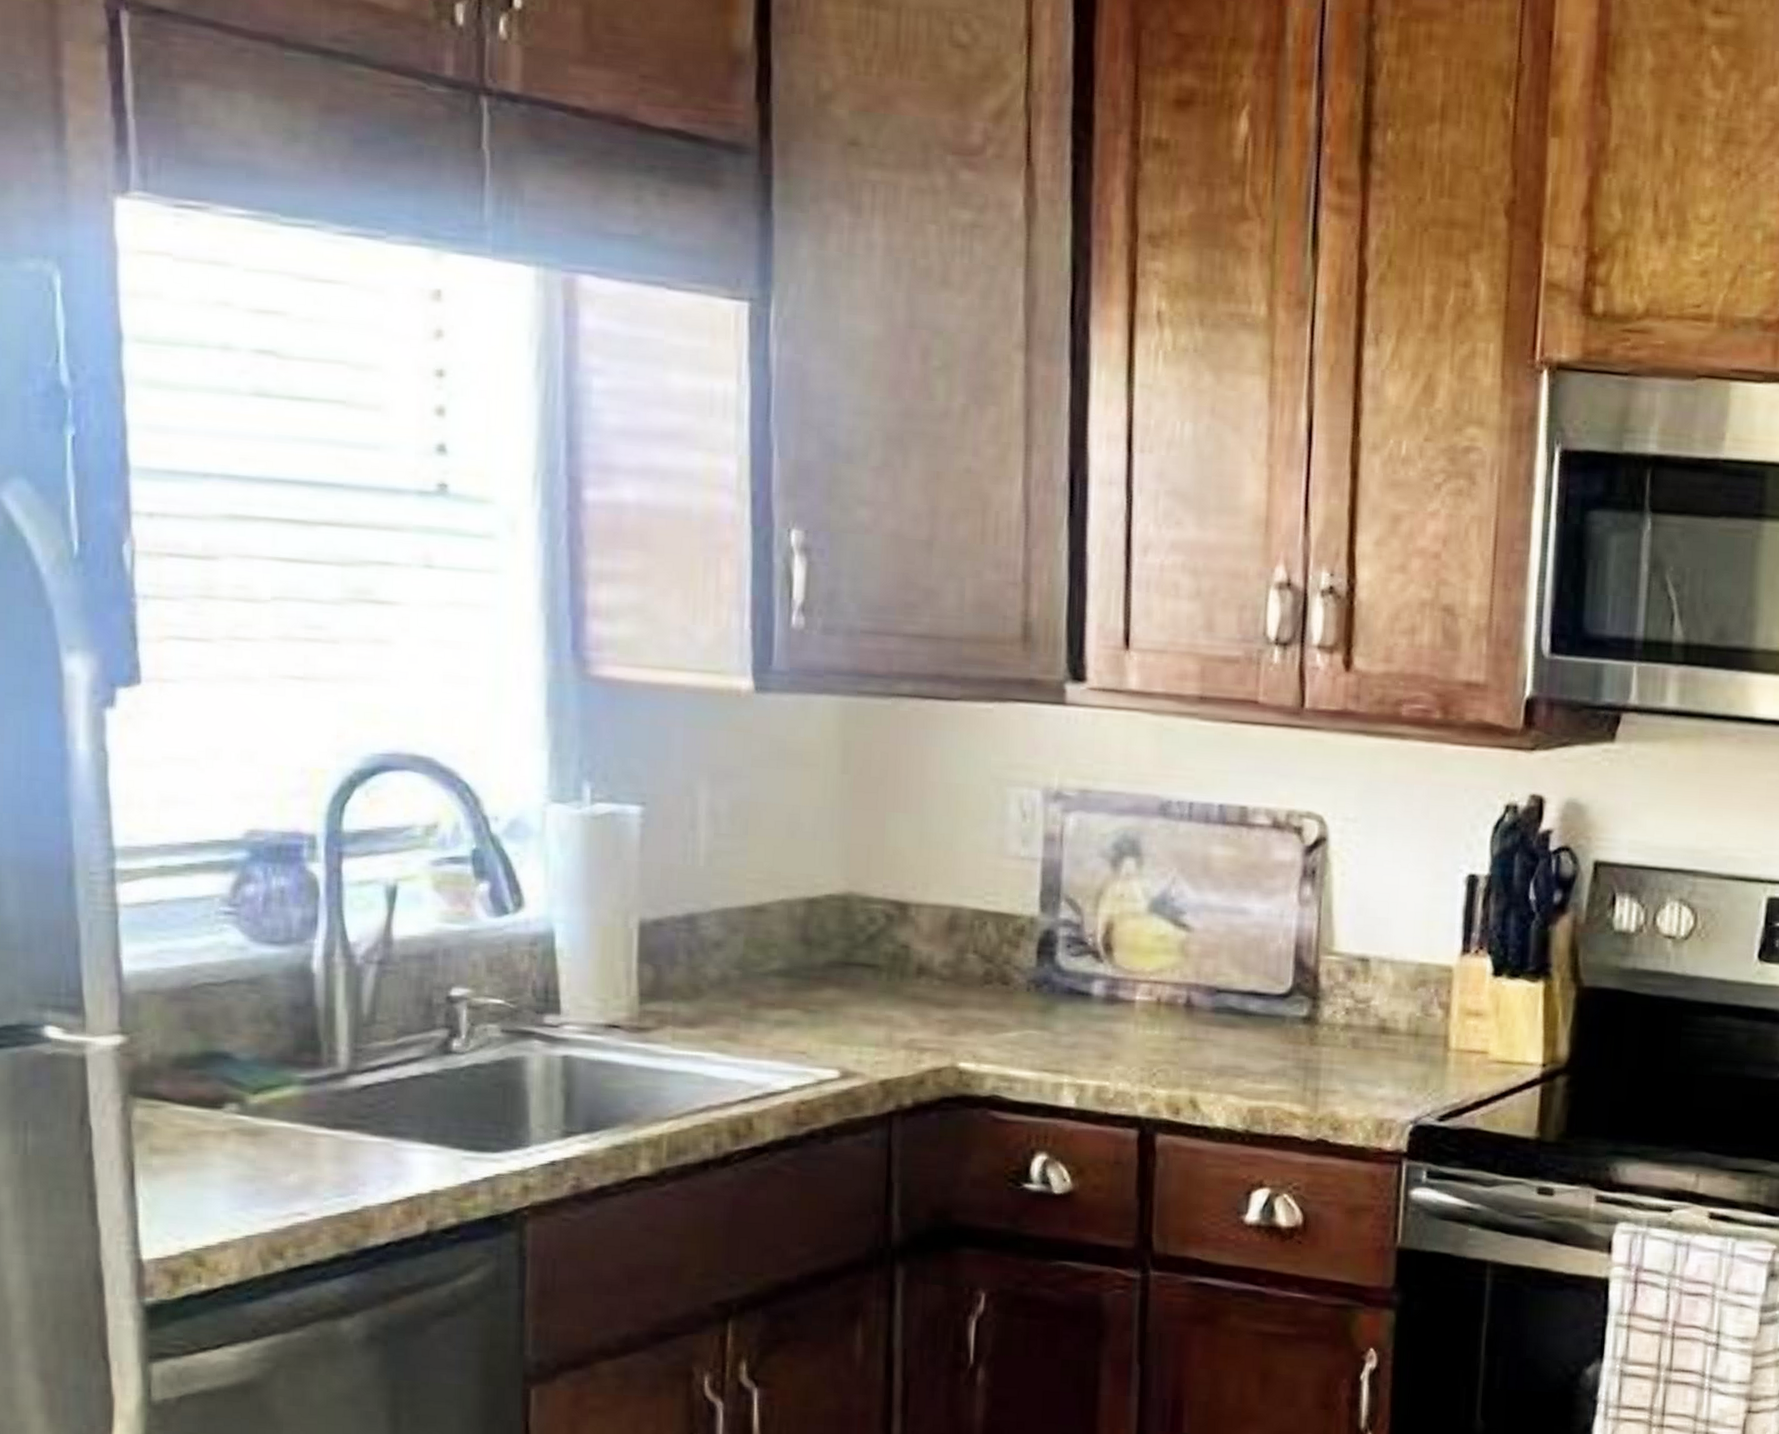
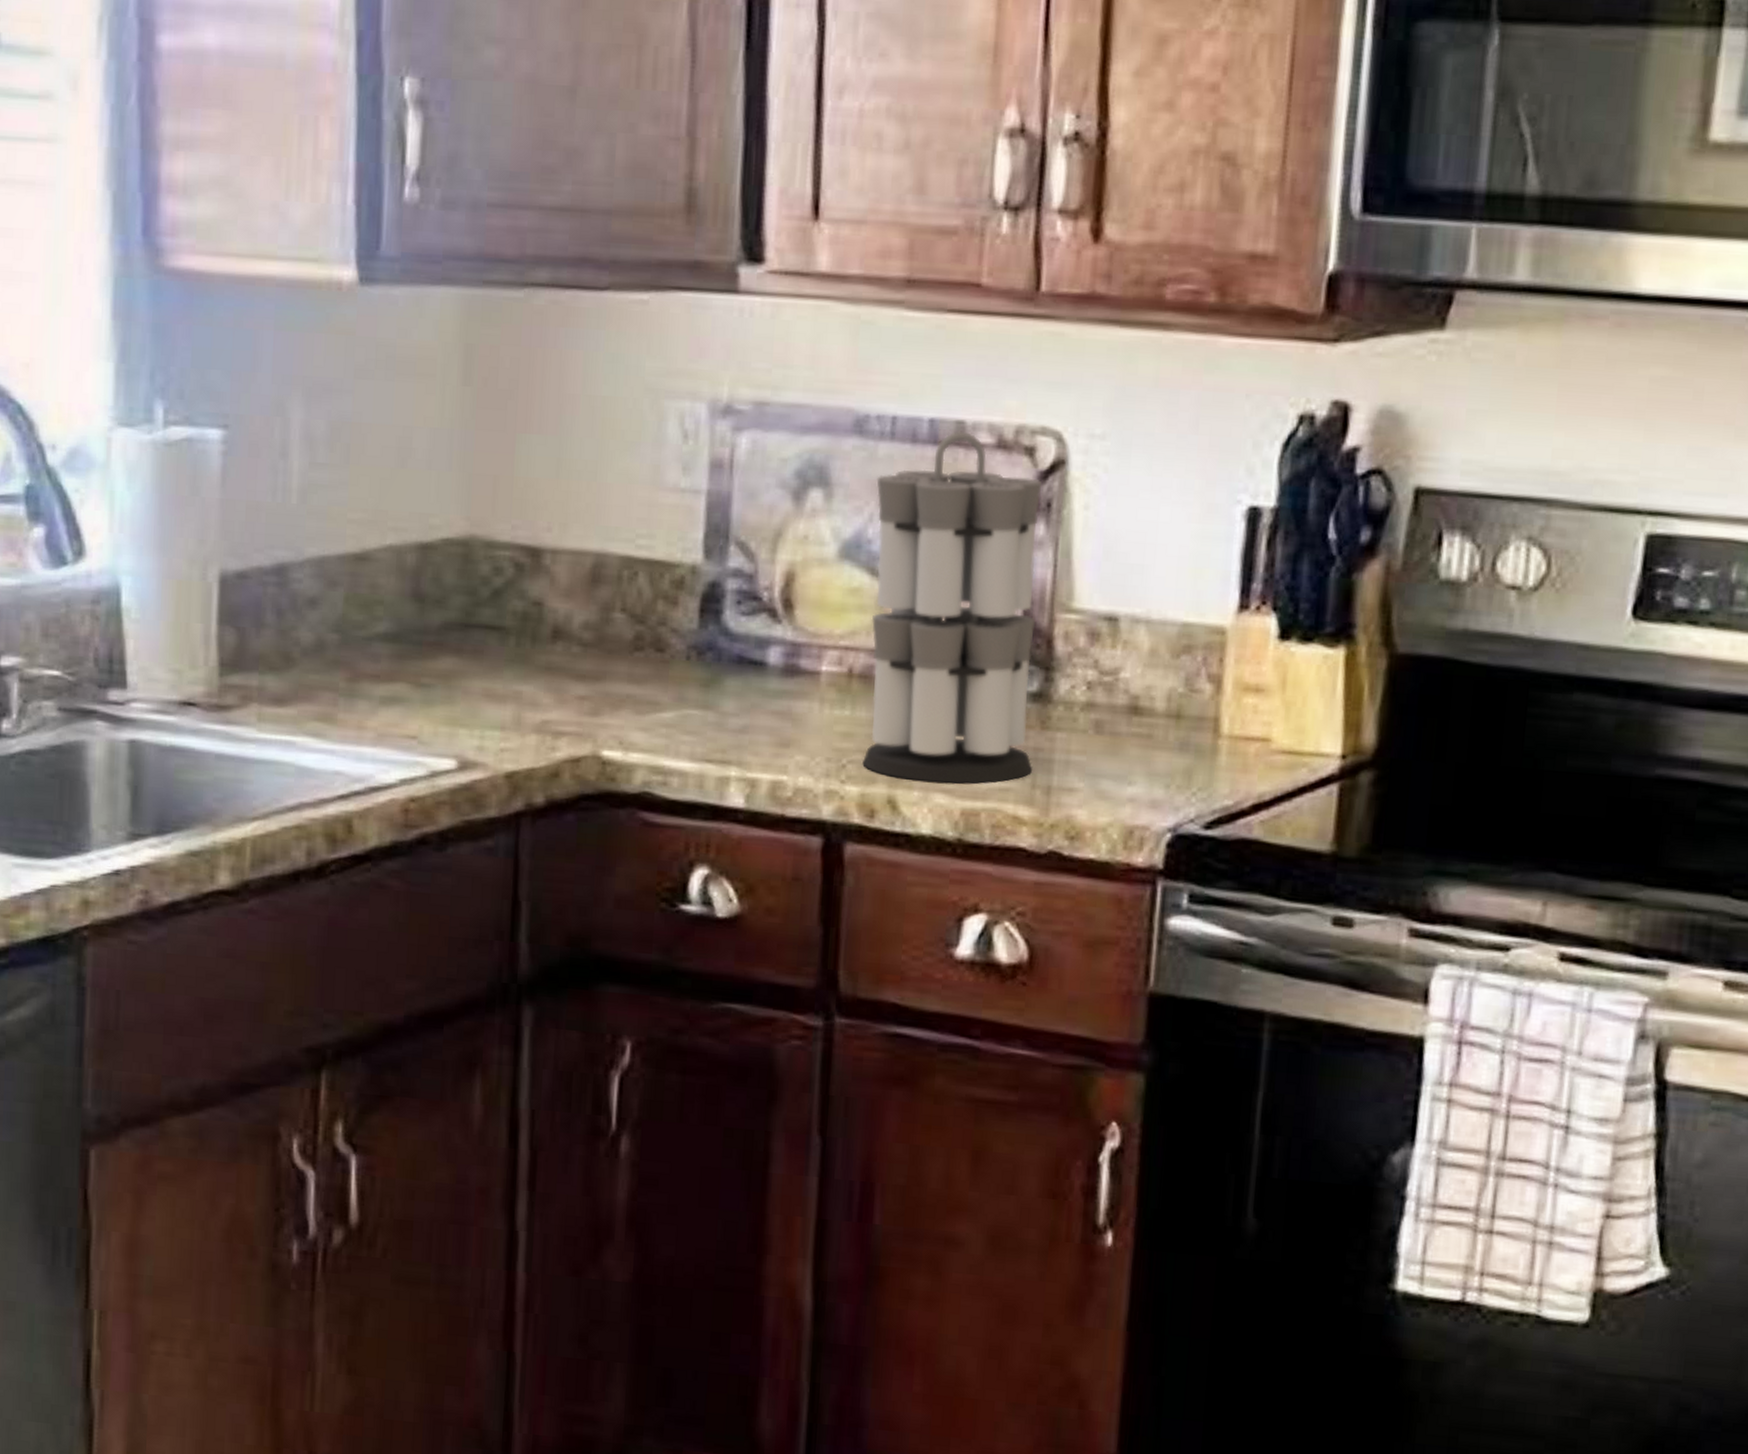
spice rack: none [1169,814,1309,1088] -> present [862,430,1043,785]

